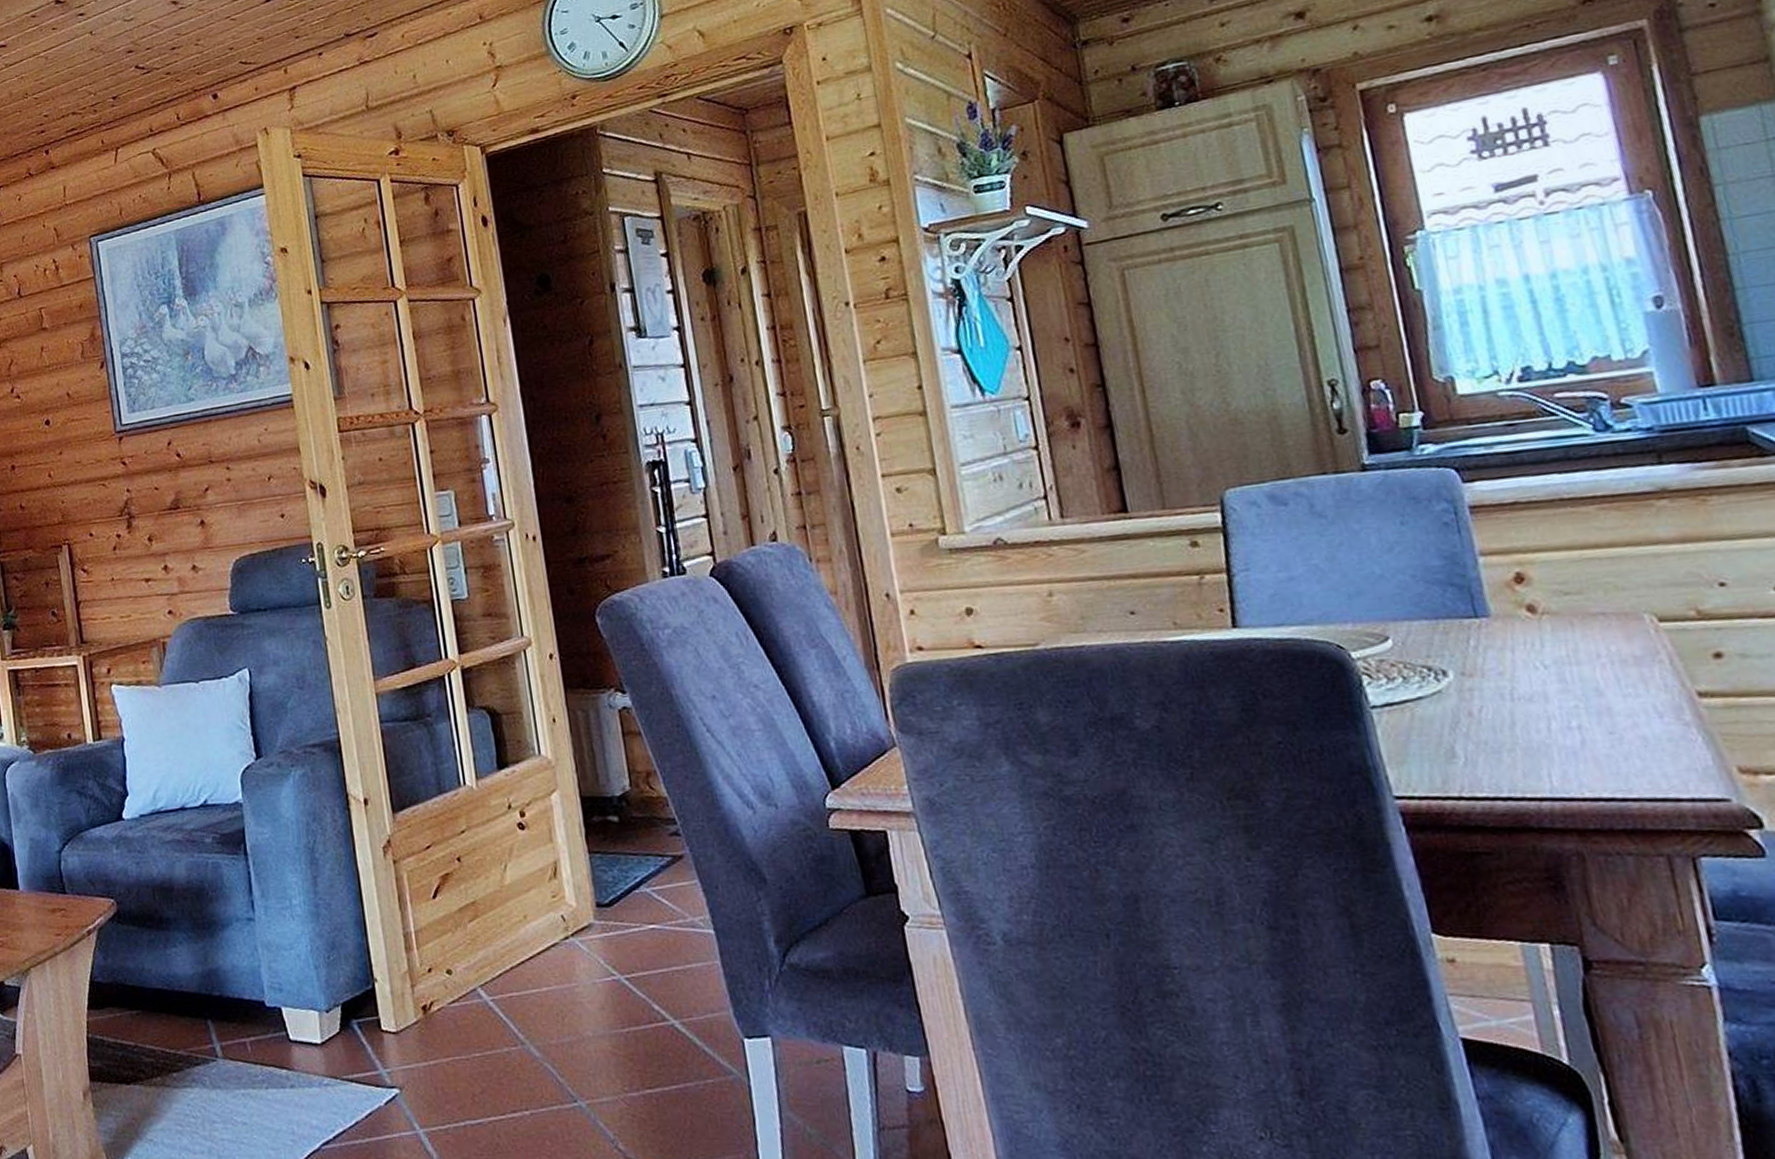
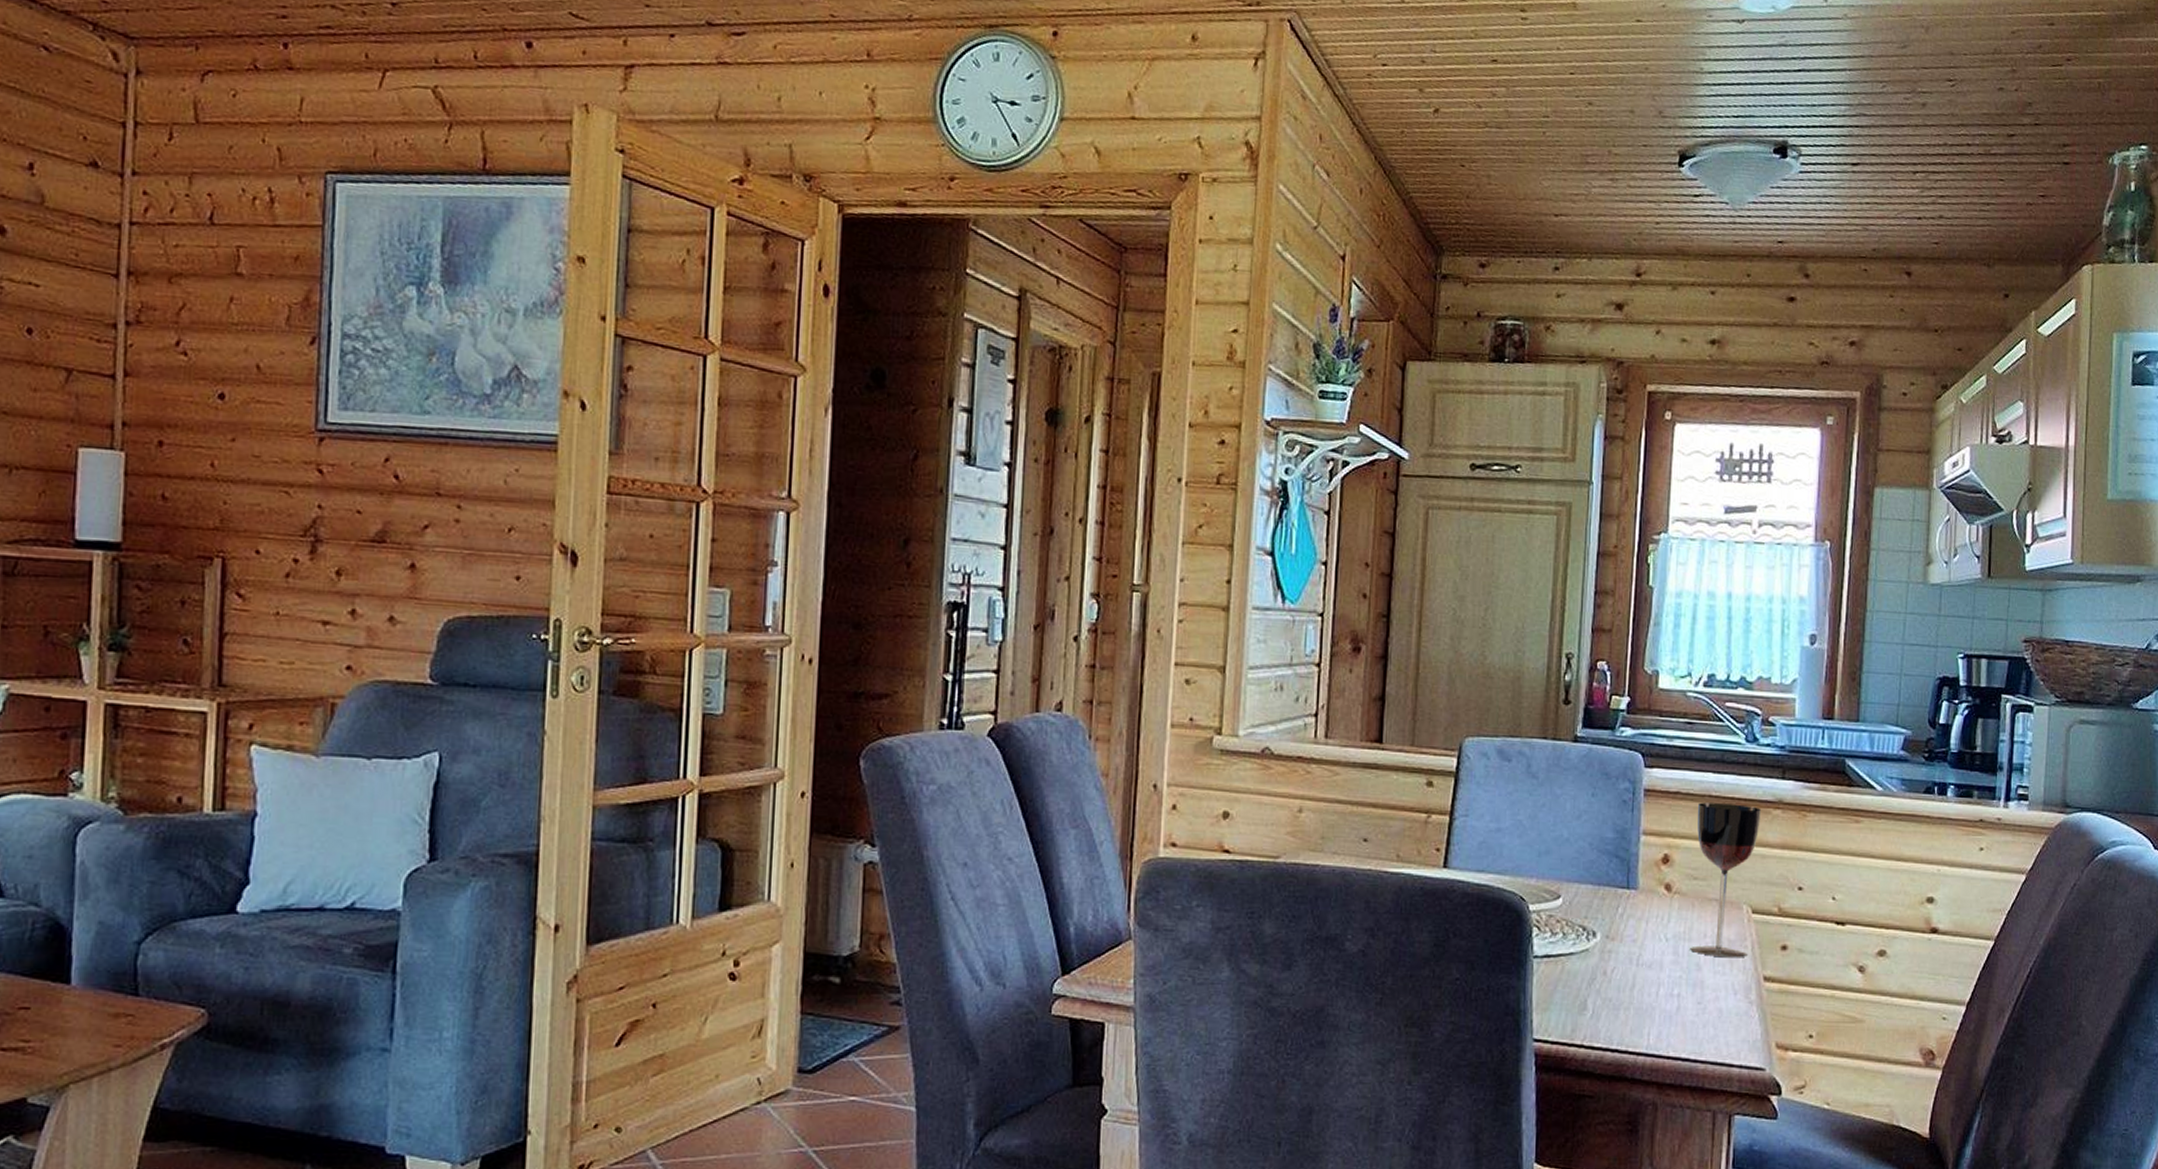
wineglass: none [1547,501,1666,678] -> present [1690,802,1762,958]

